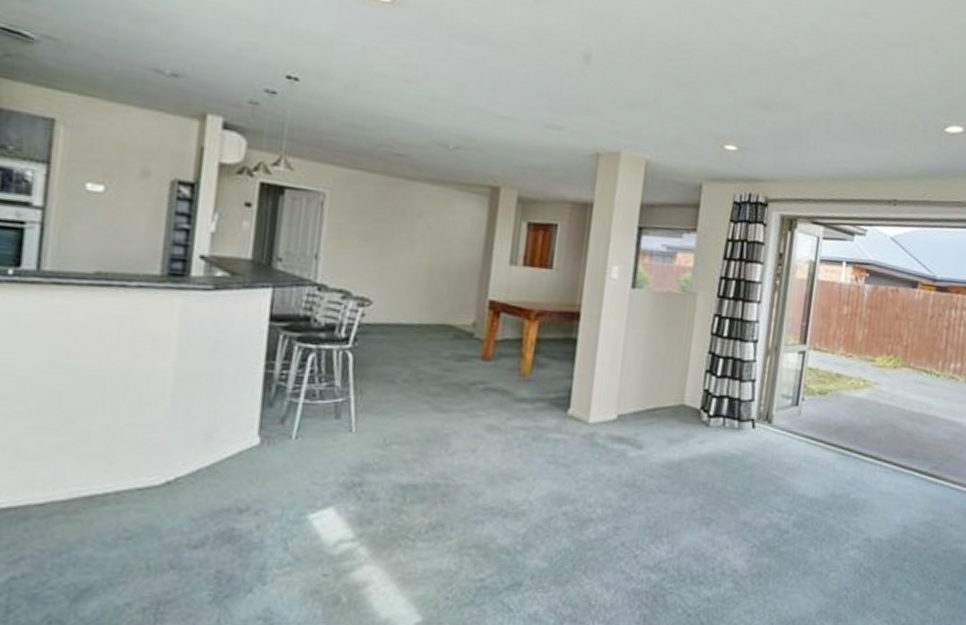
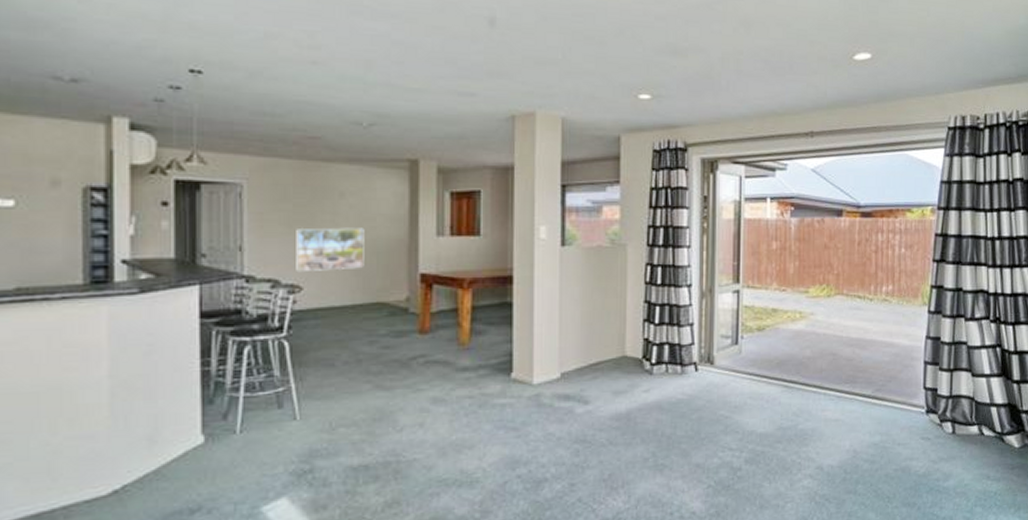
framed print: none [368,242,439,289] -> present [296,227,365,271]

